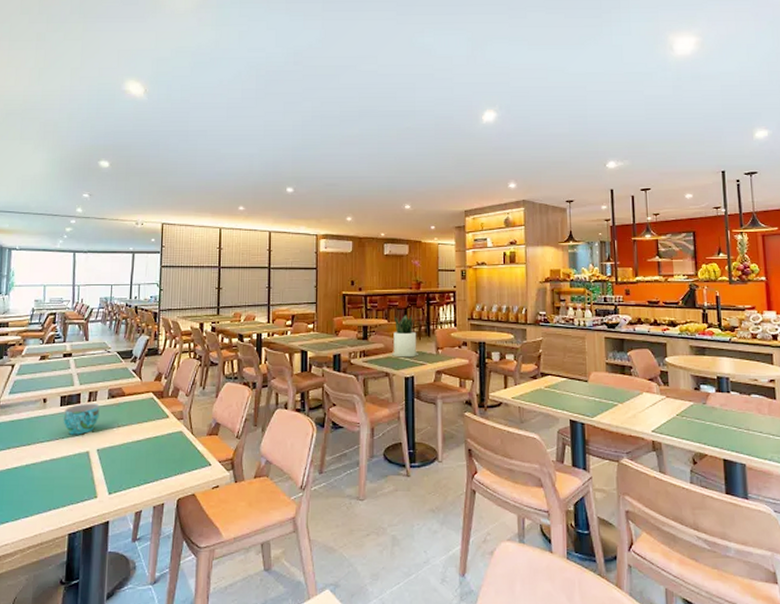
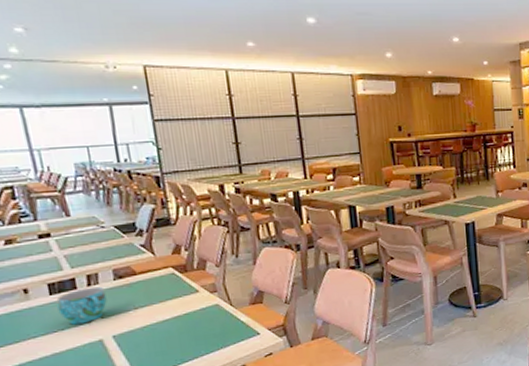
planter: present [391,315,420,358] -> none [449,159,479,205]

